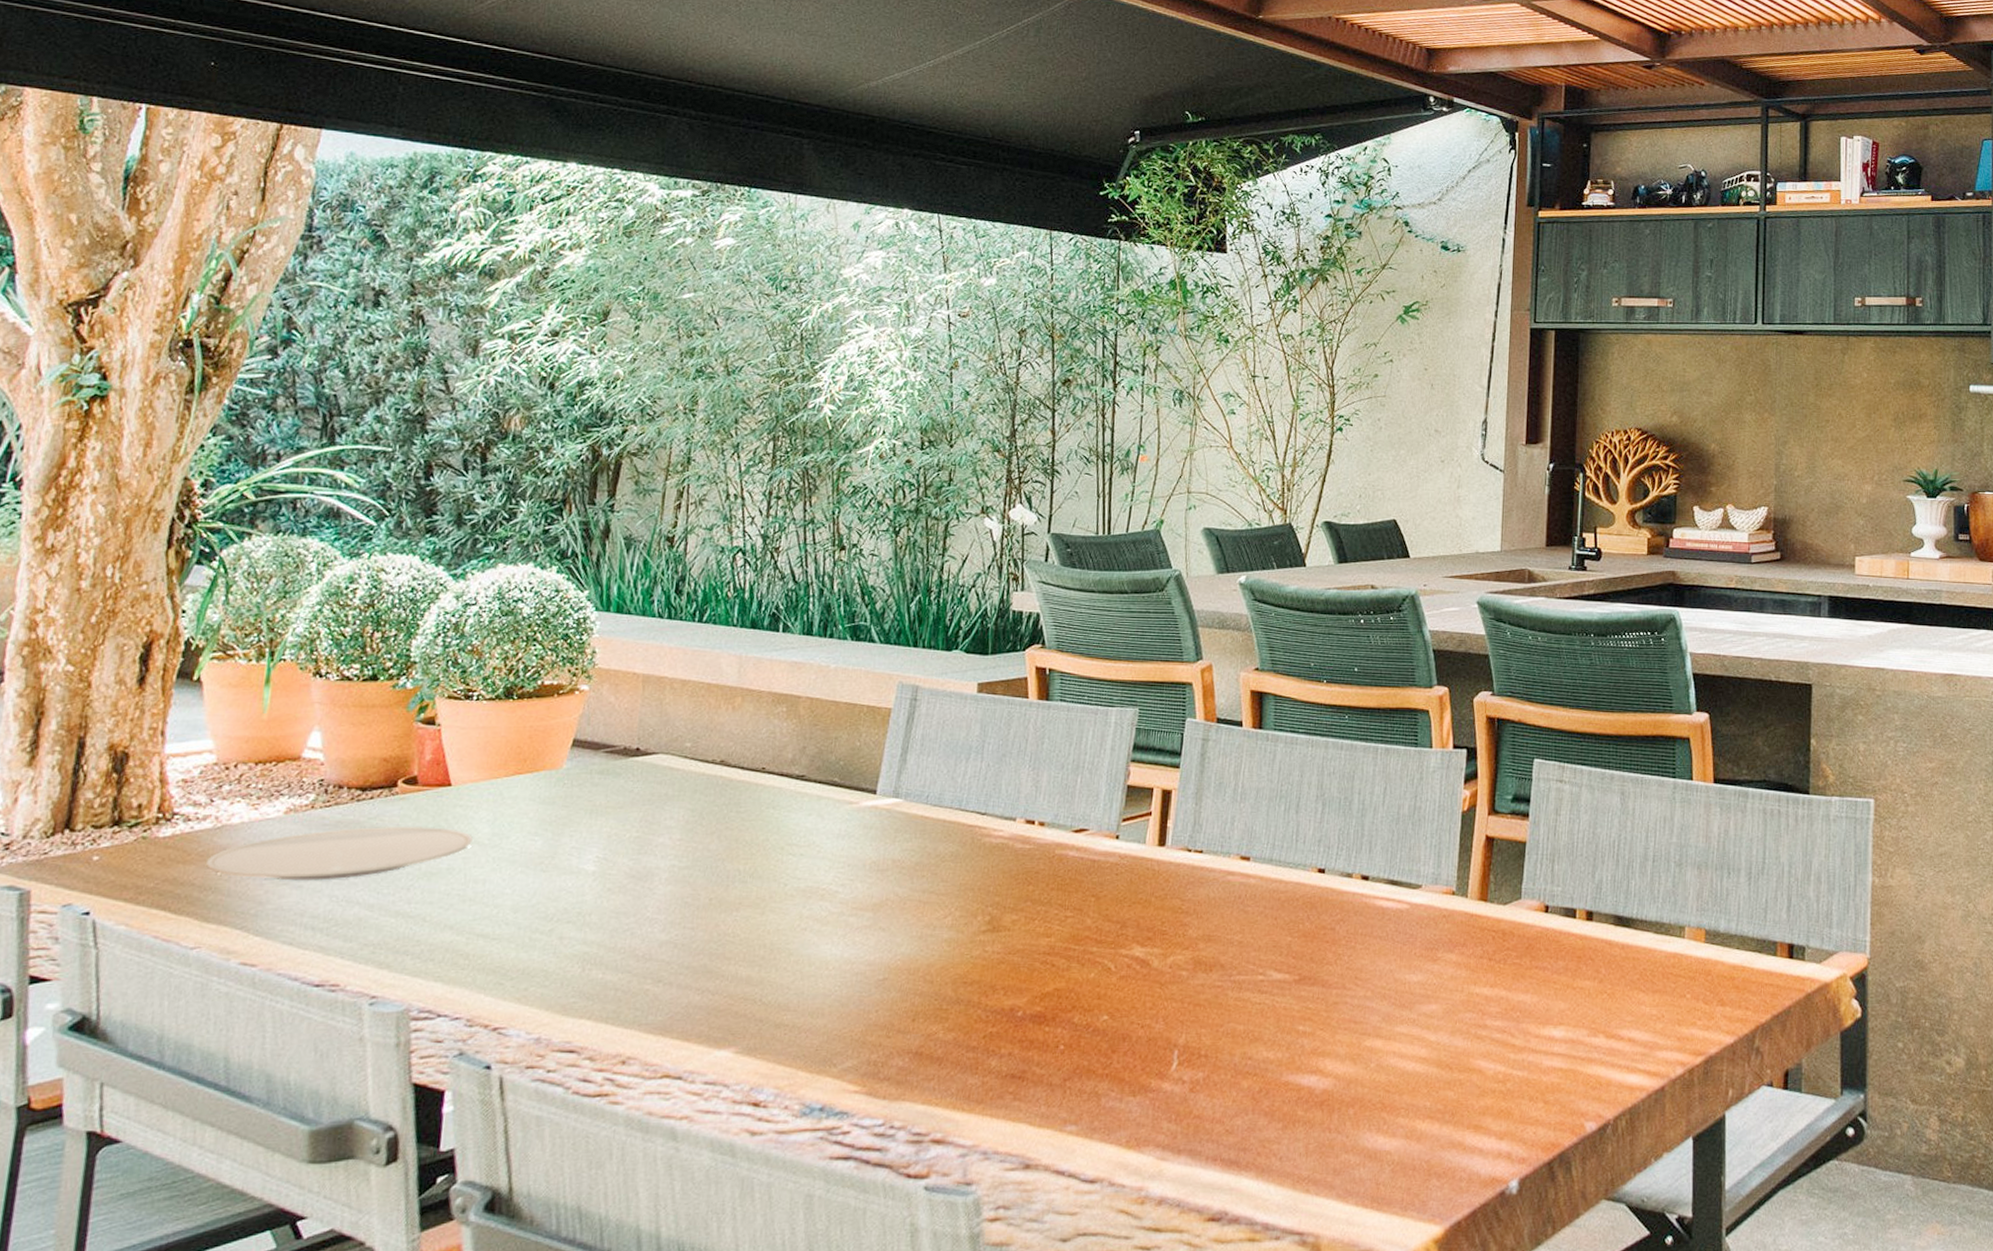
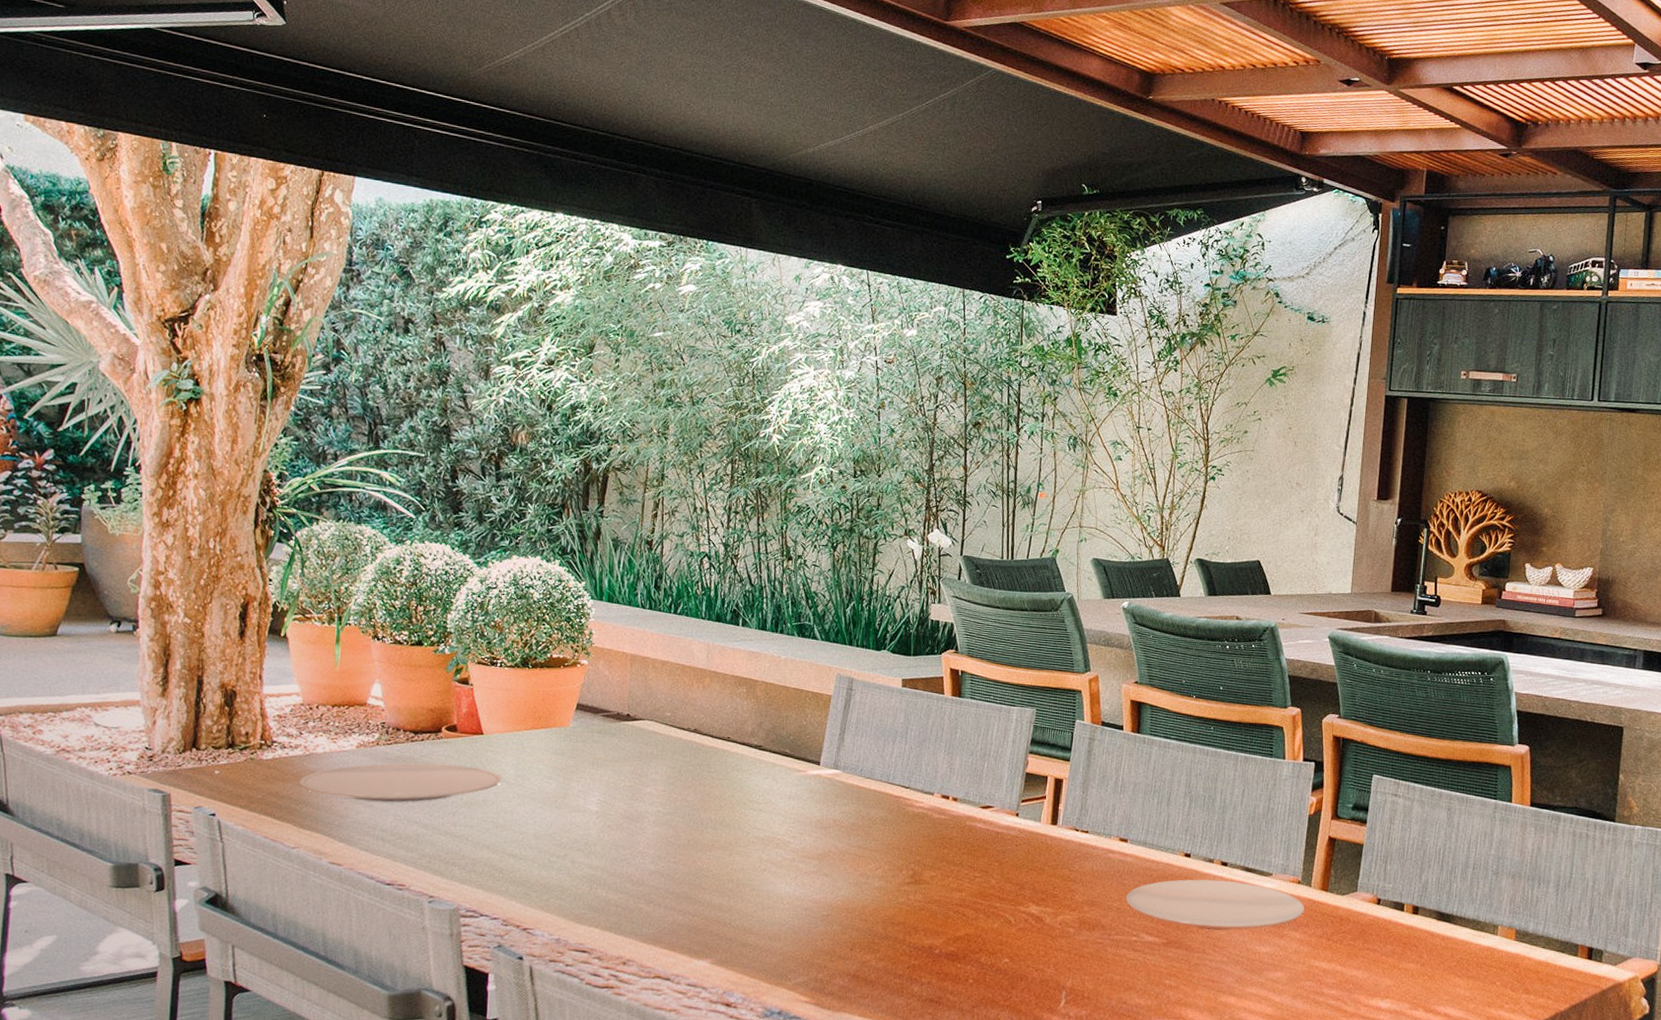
plate: none [1248,897,1462,959] -> present [1125,879,1305,930]

